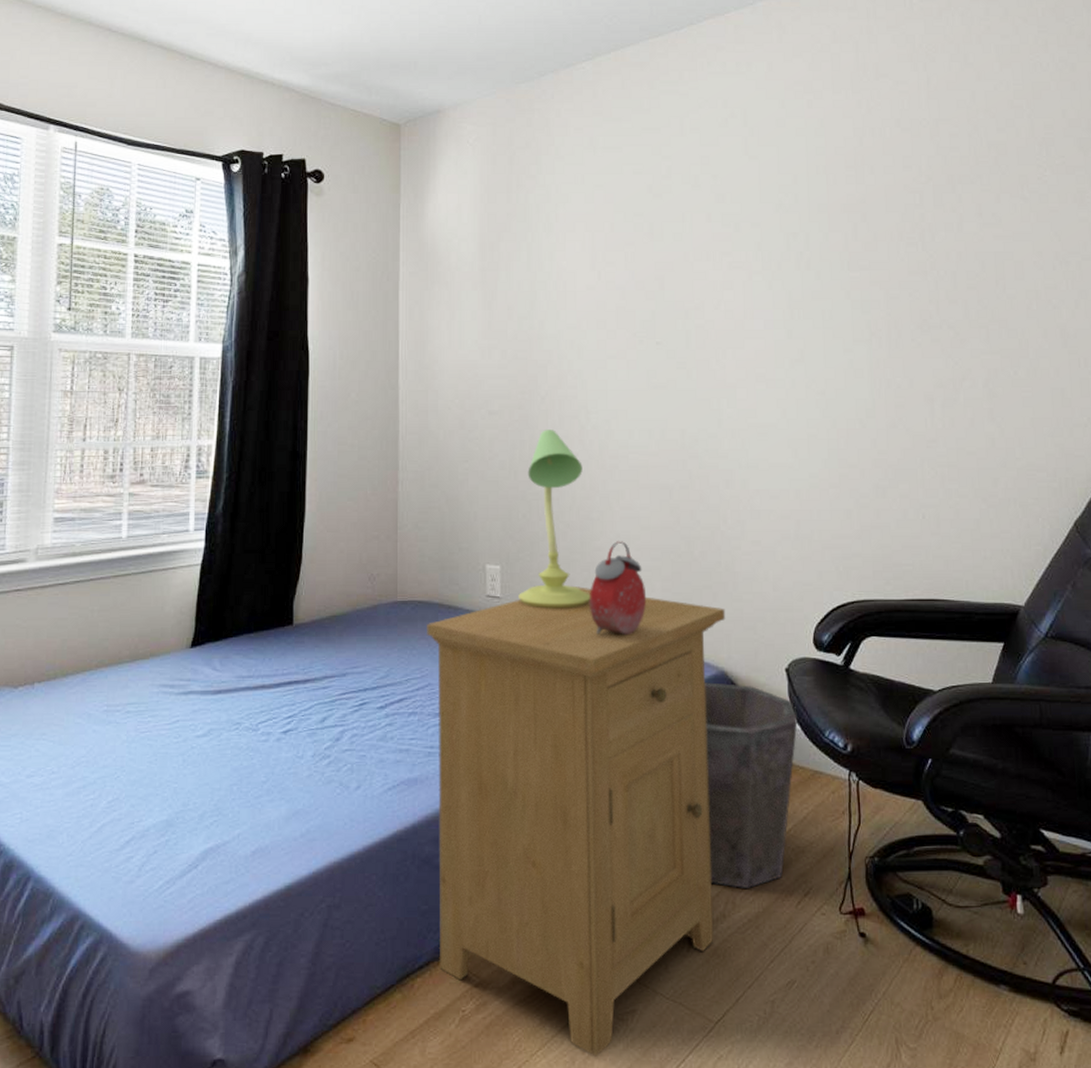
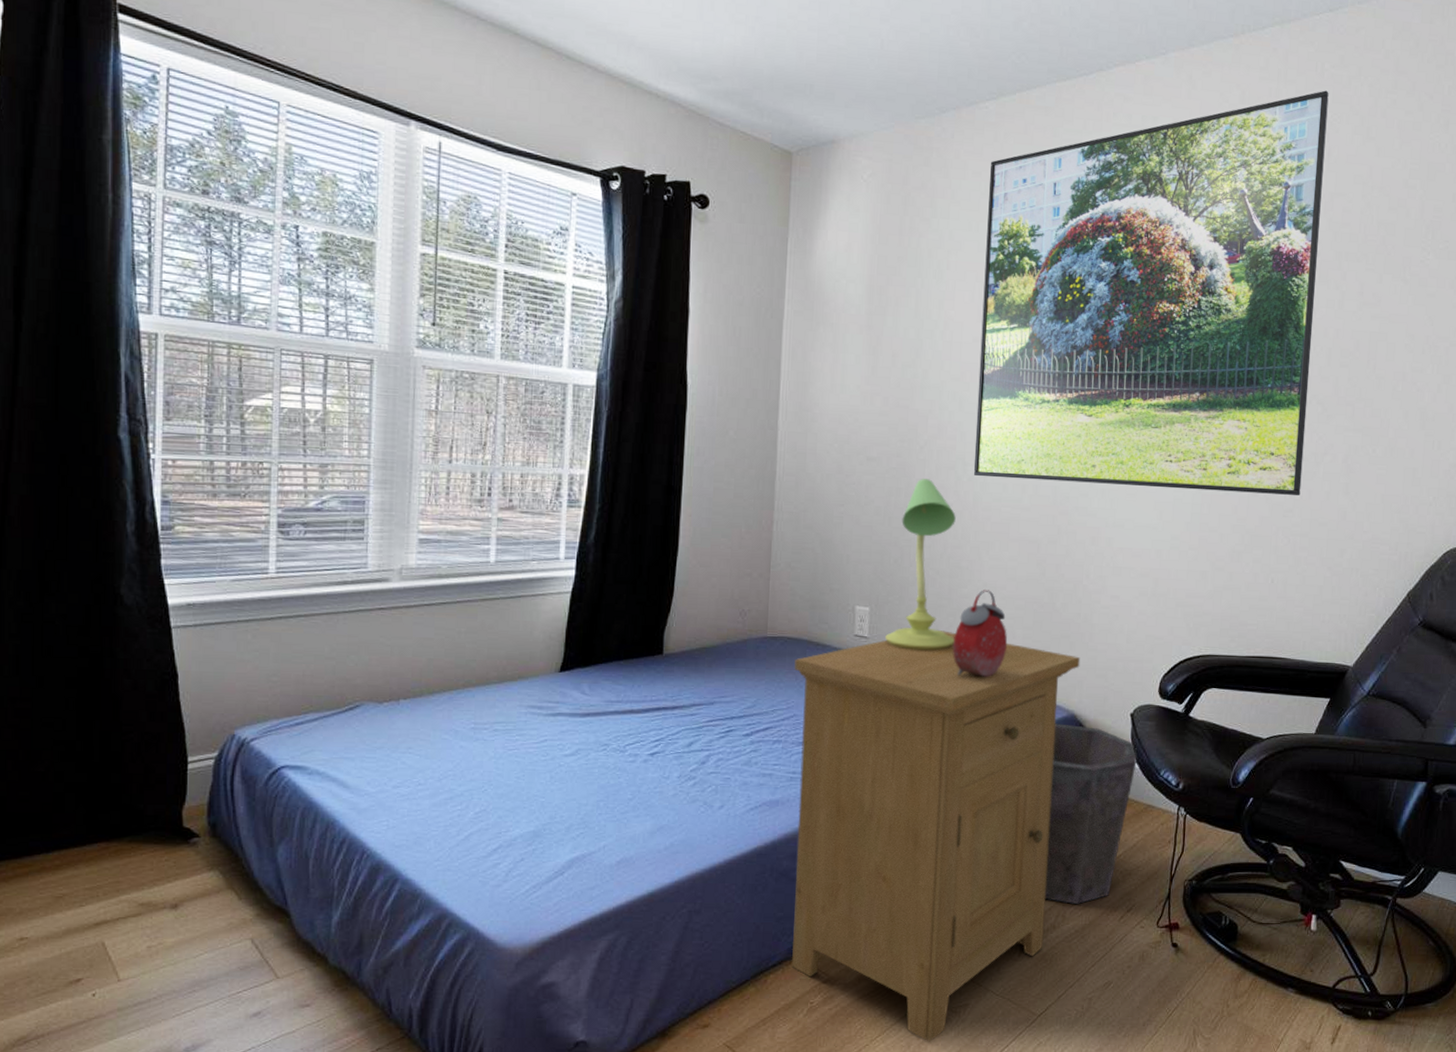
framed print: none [592,23,942,425] -> present [974,90,1329,495]

